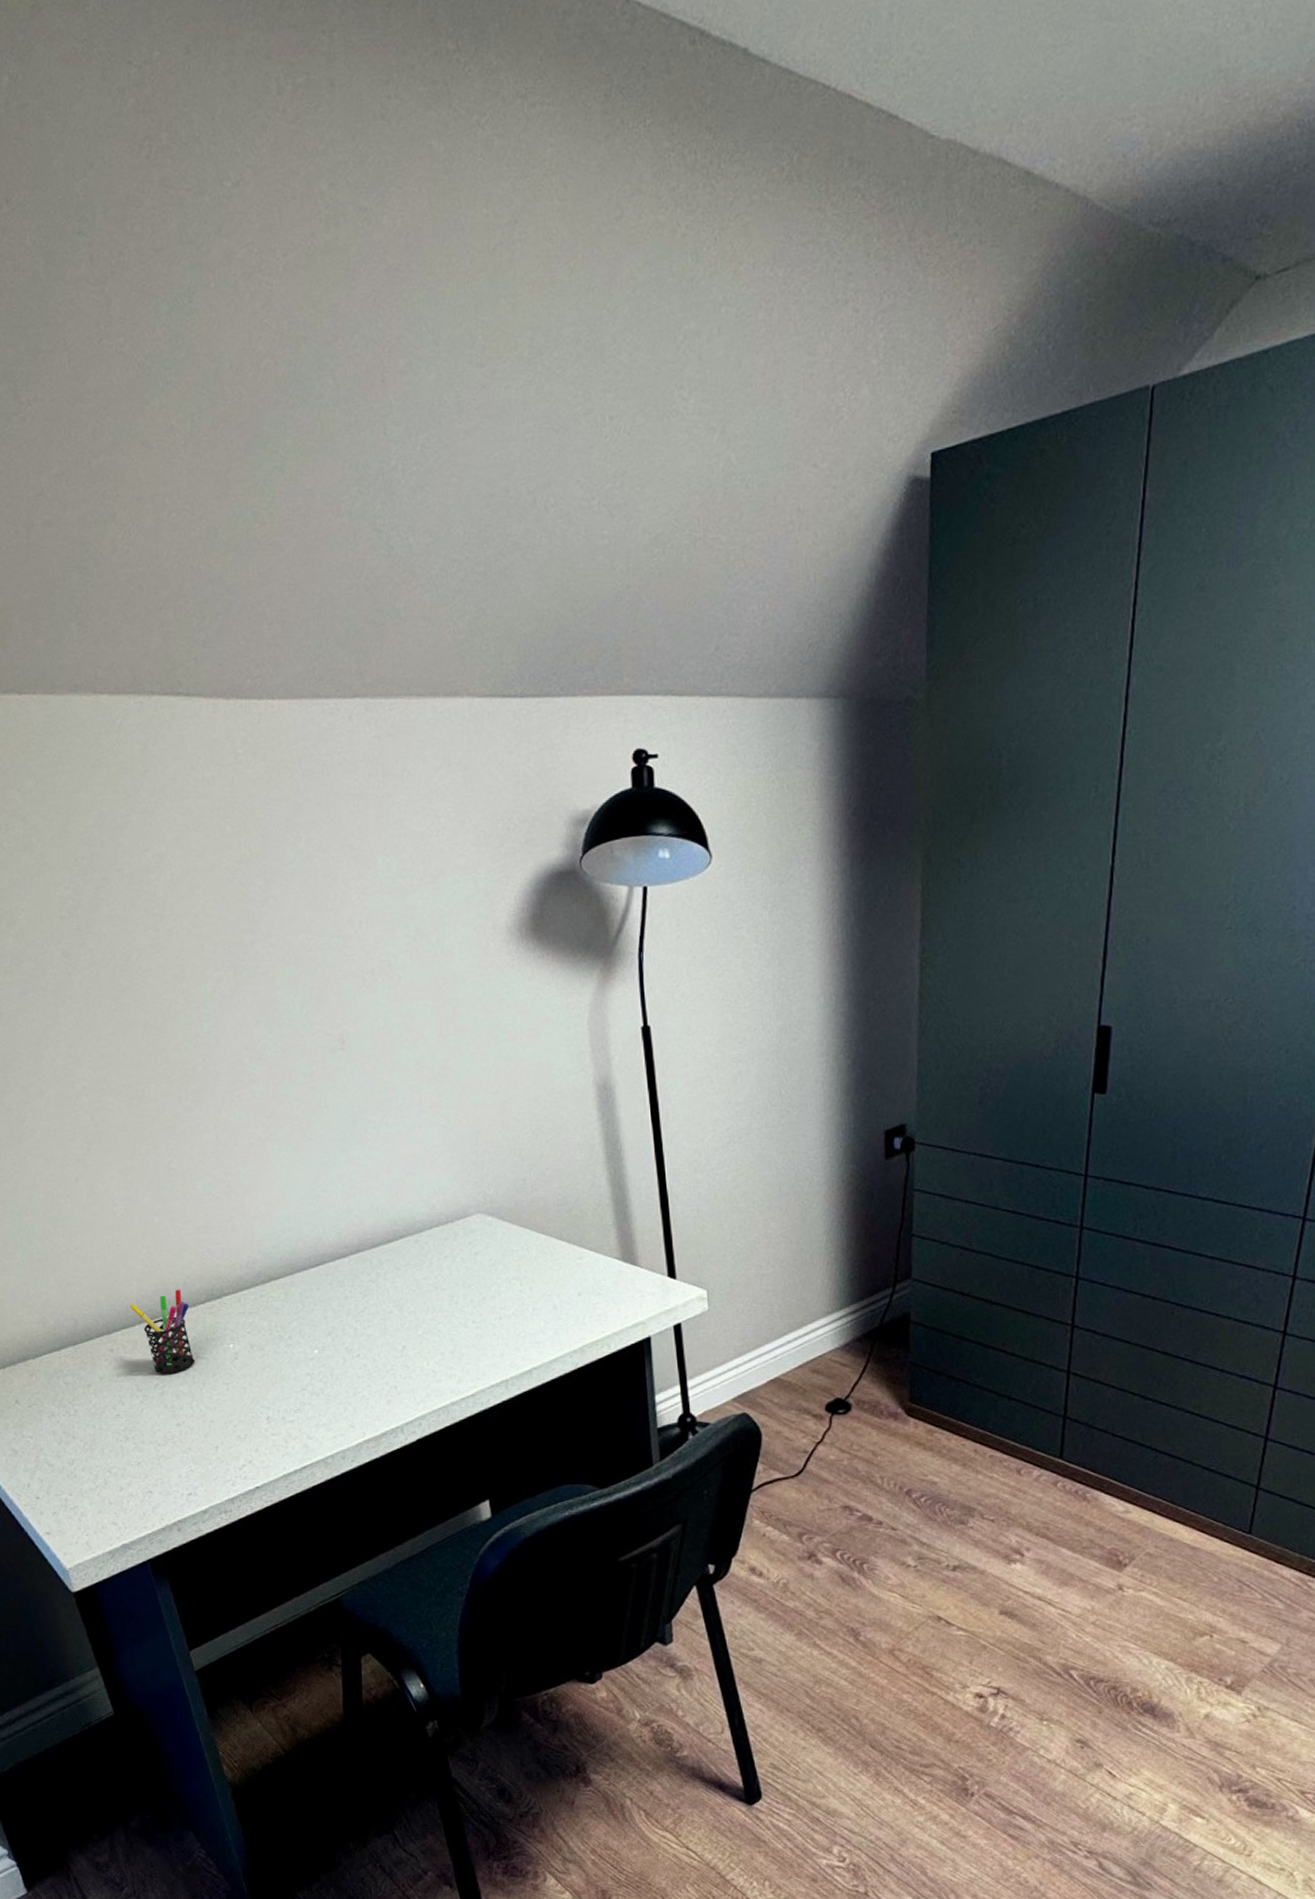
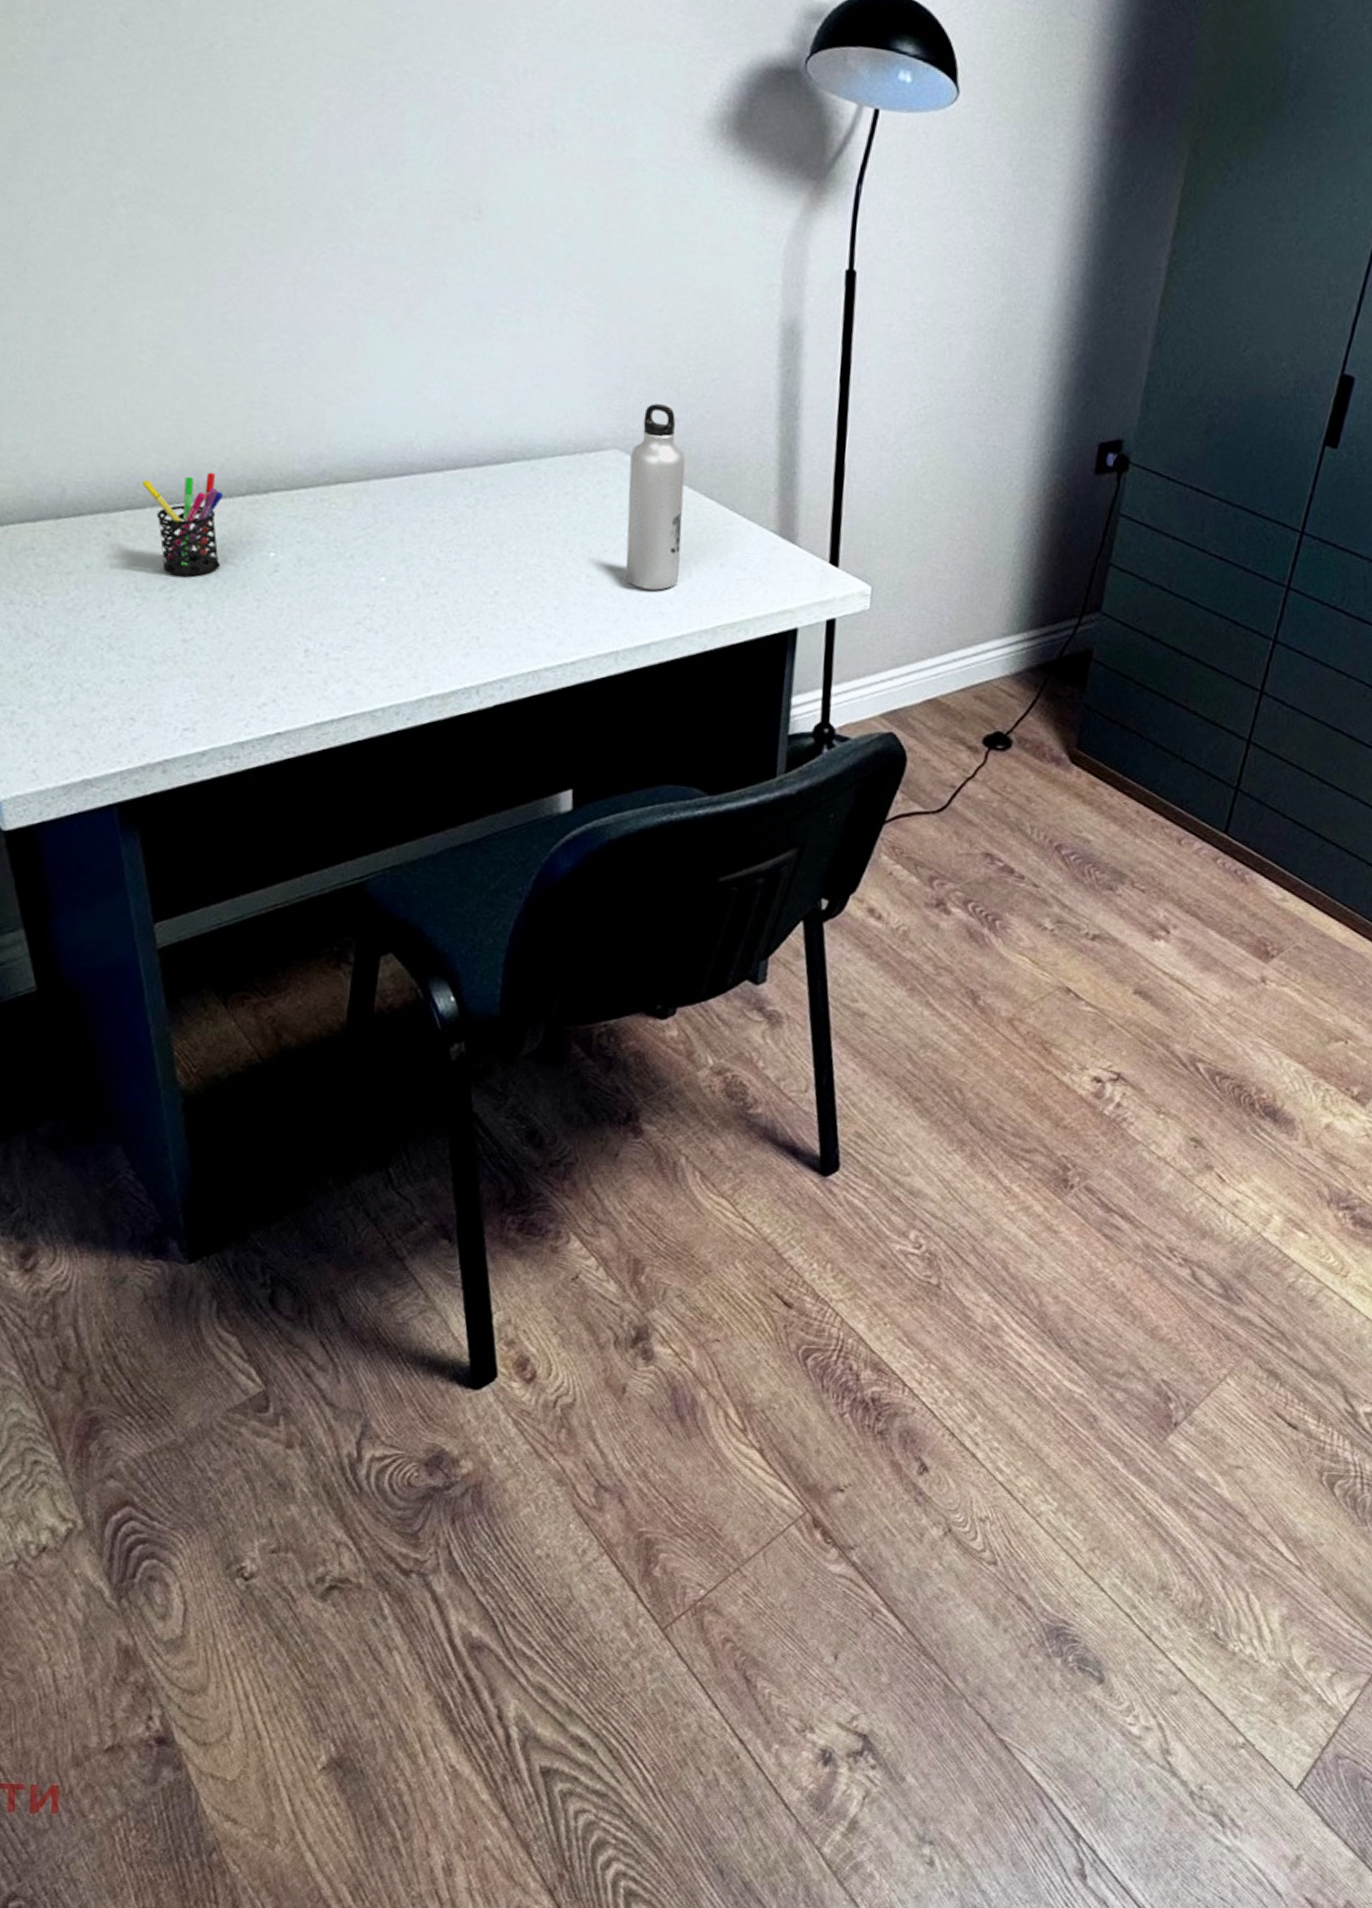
water bottle: none [491,1169,546,1325] -> present [625,404,685,591]

